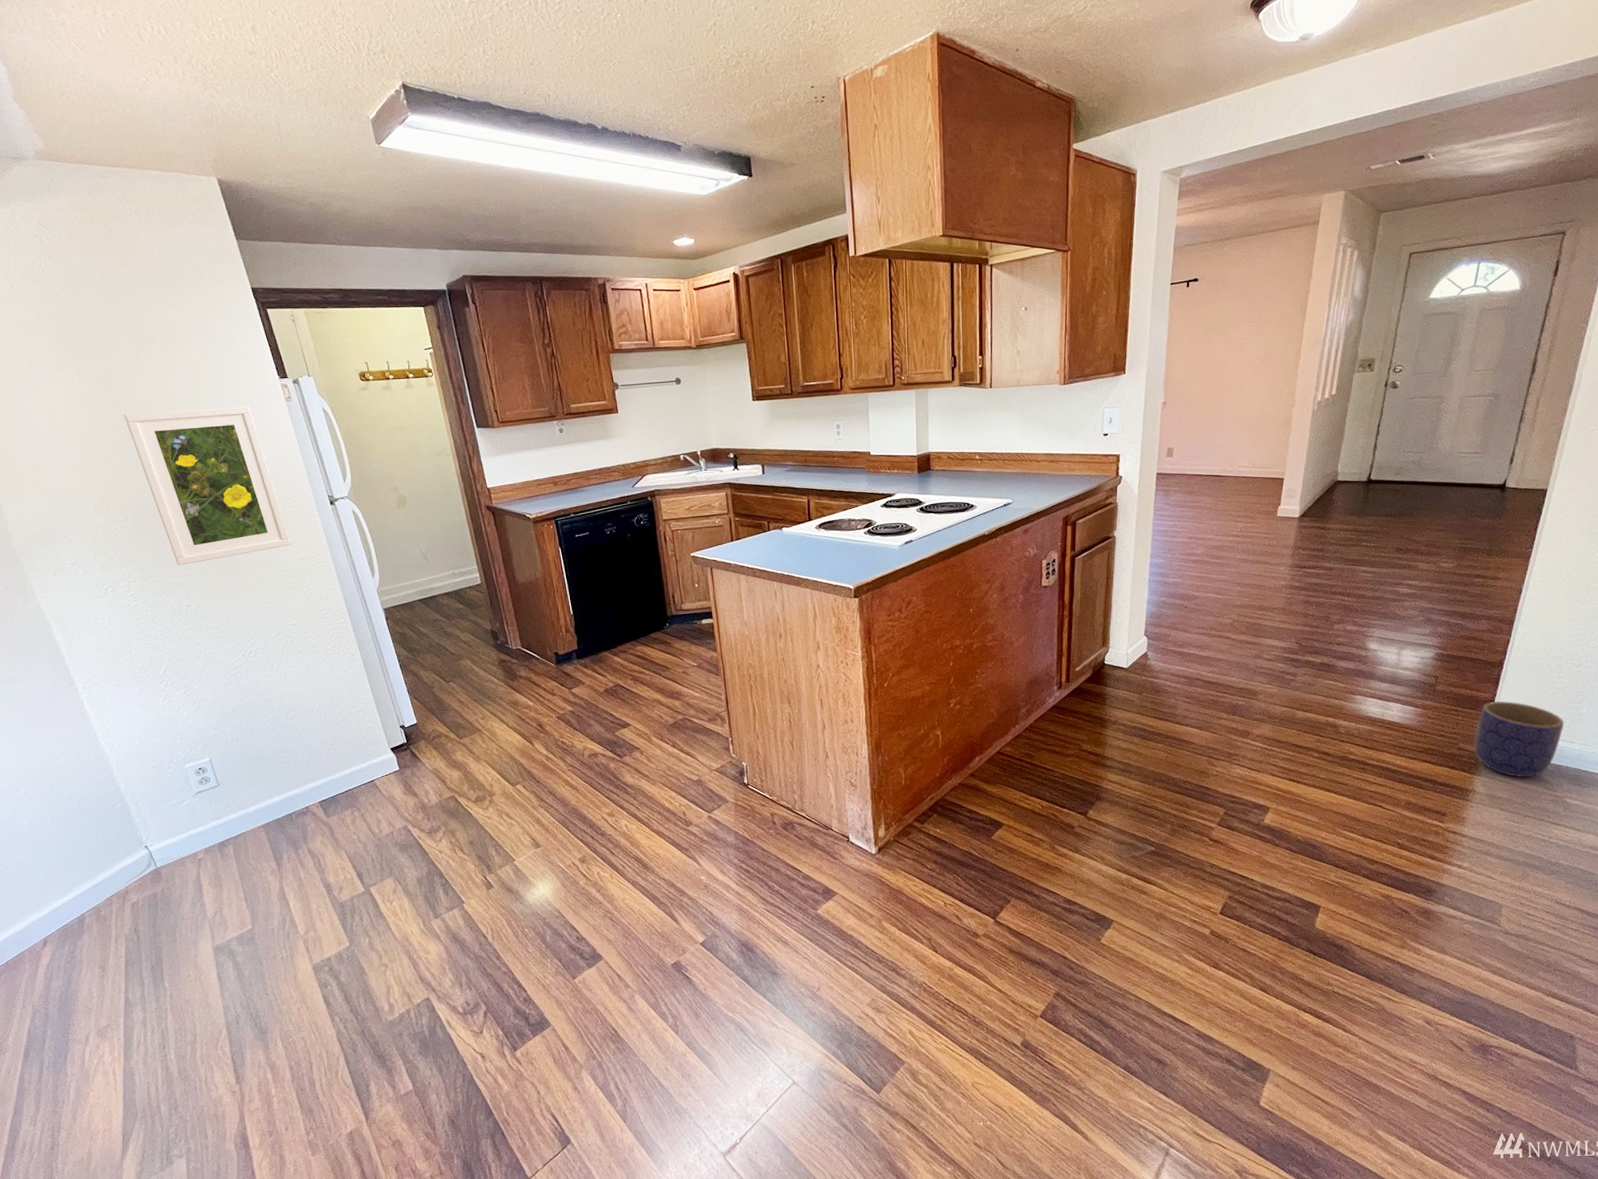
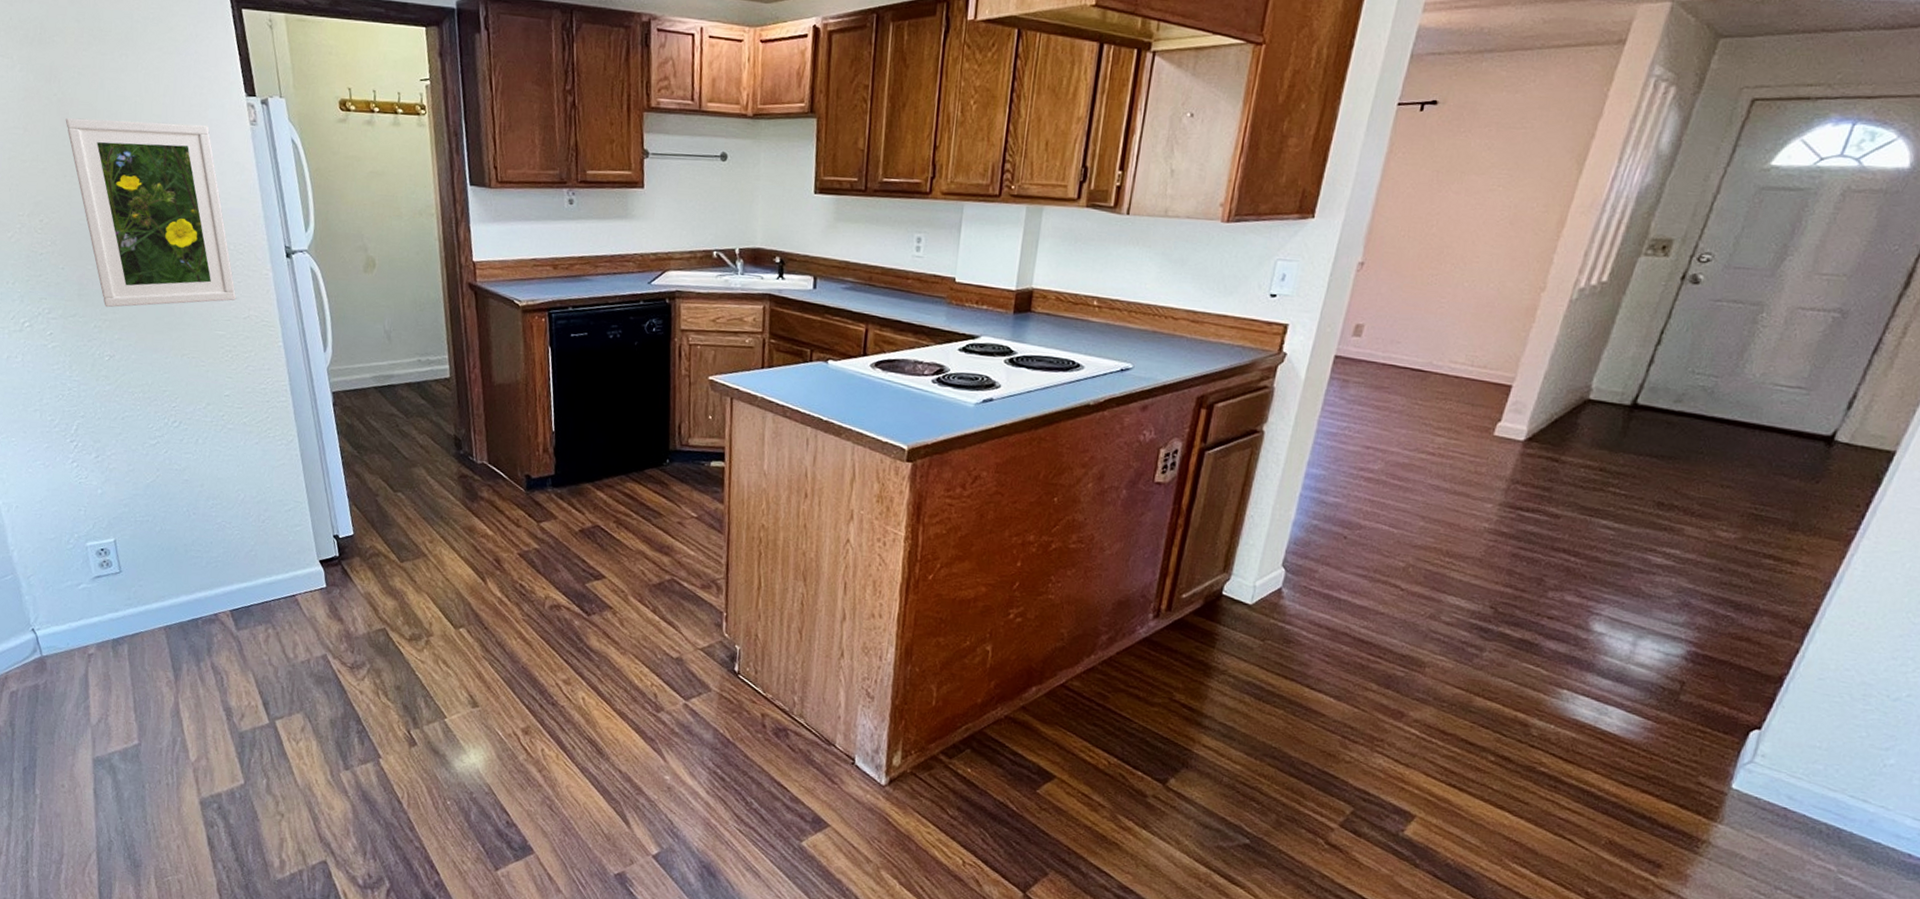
planter: present [1474,701,1564,778] -> none [1719,728,1859,838]

